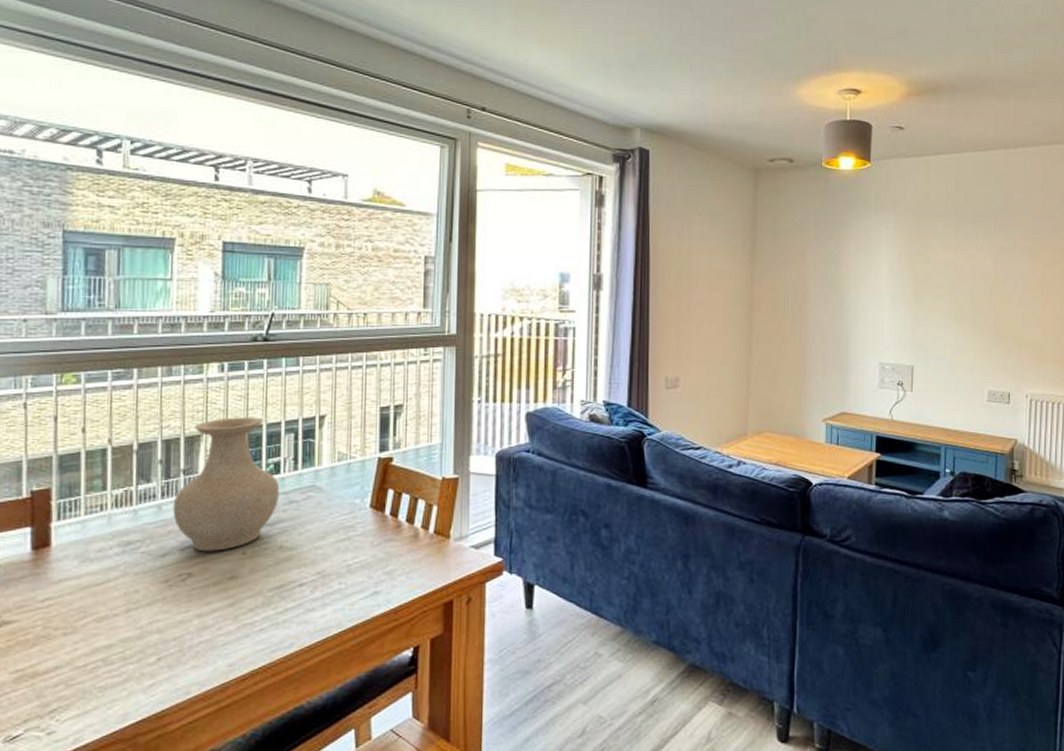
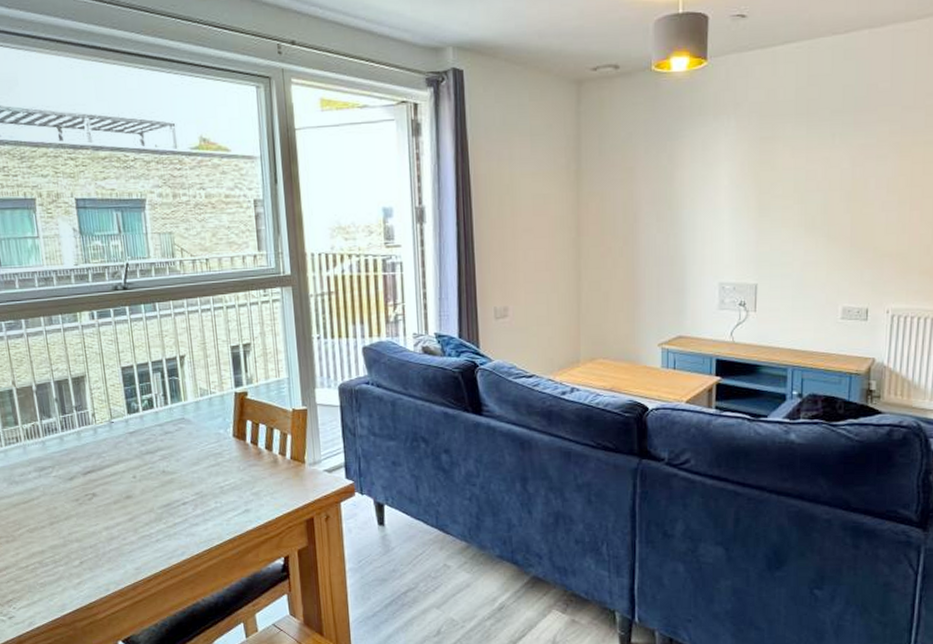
vase: present [173,417,280,552] -> none [71,359,156,476]

